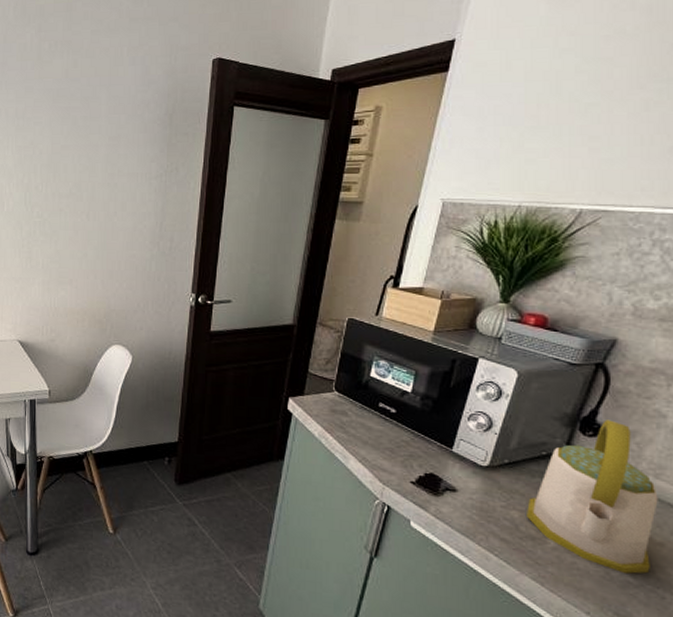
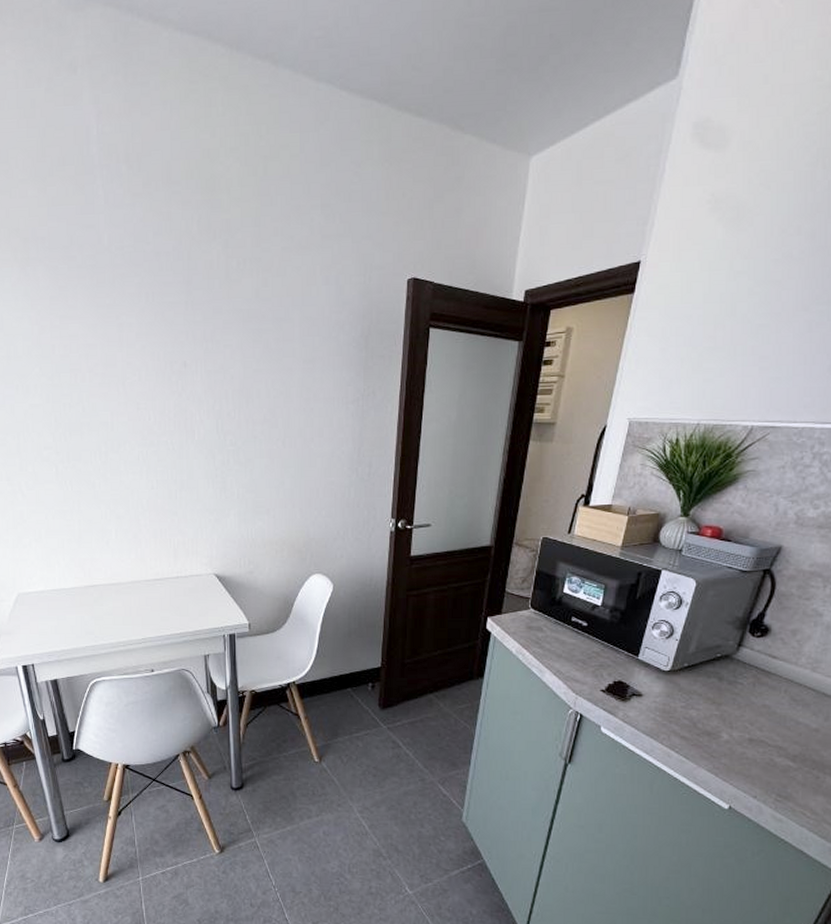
kettle: present [527,419,658,574] -> none [704,621,815,758]

